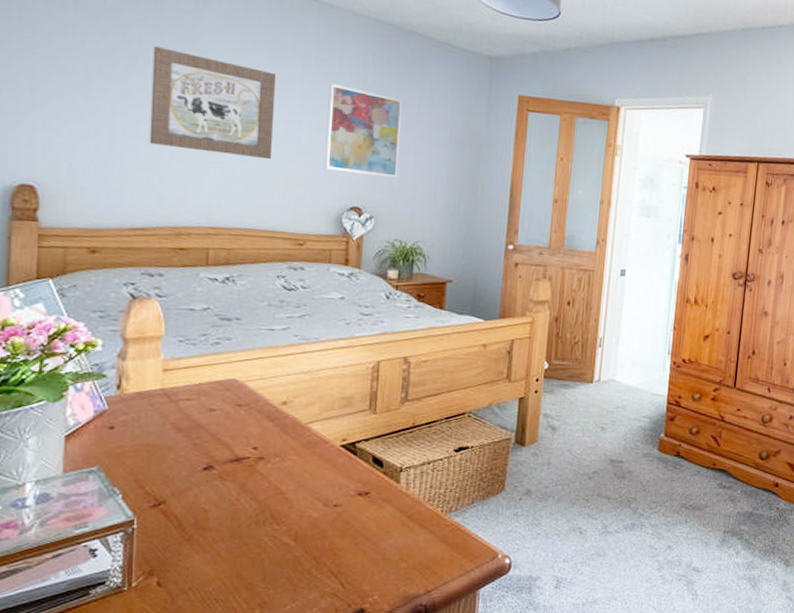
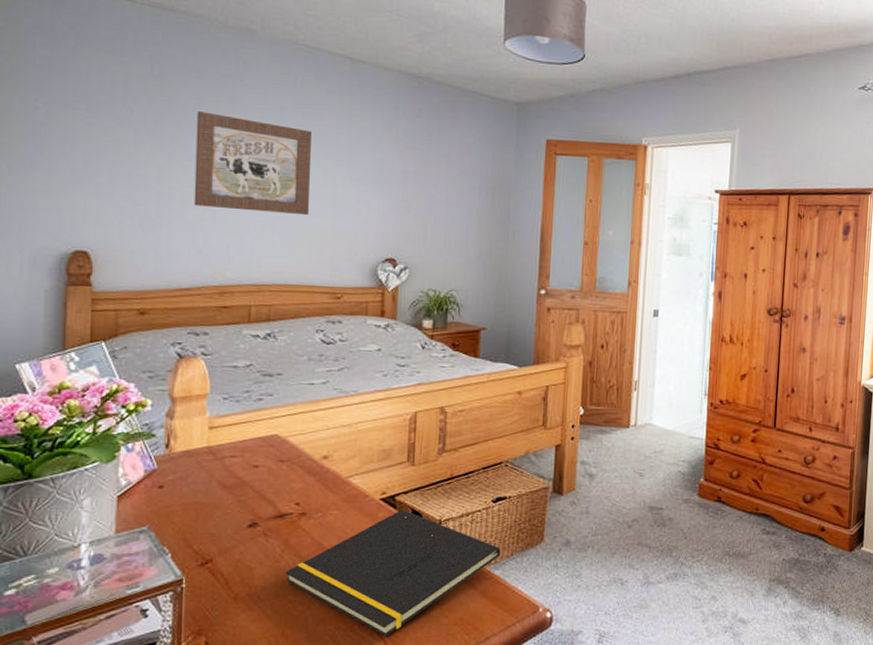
notepad: none [241,456,461,579] -> present [285,509,501,636]
wall art: present [324,84,402,178] -> none [359,138,433,228]

